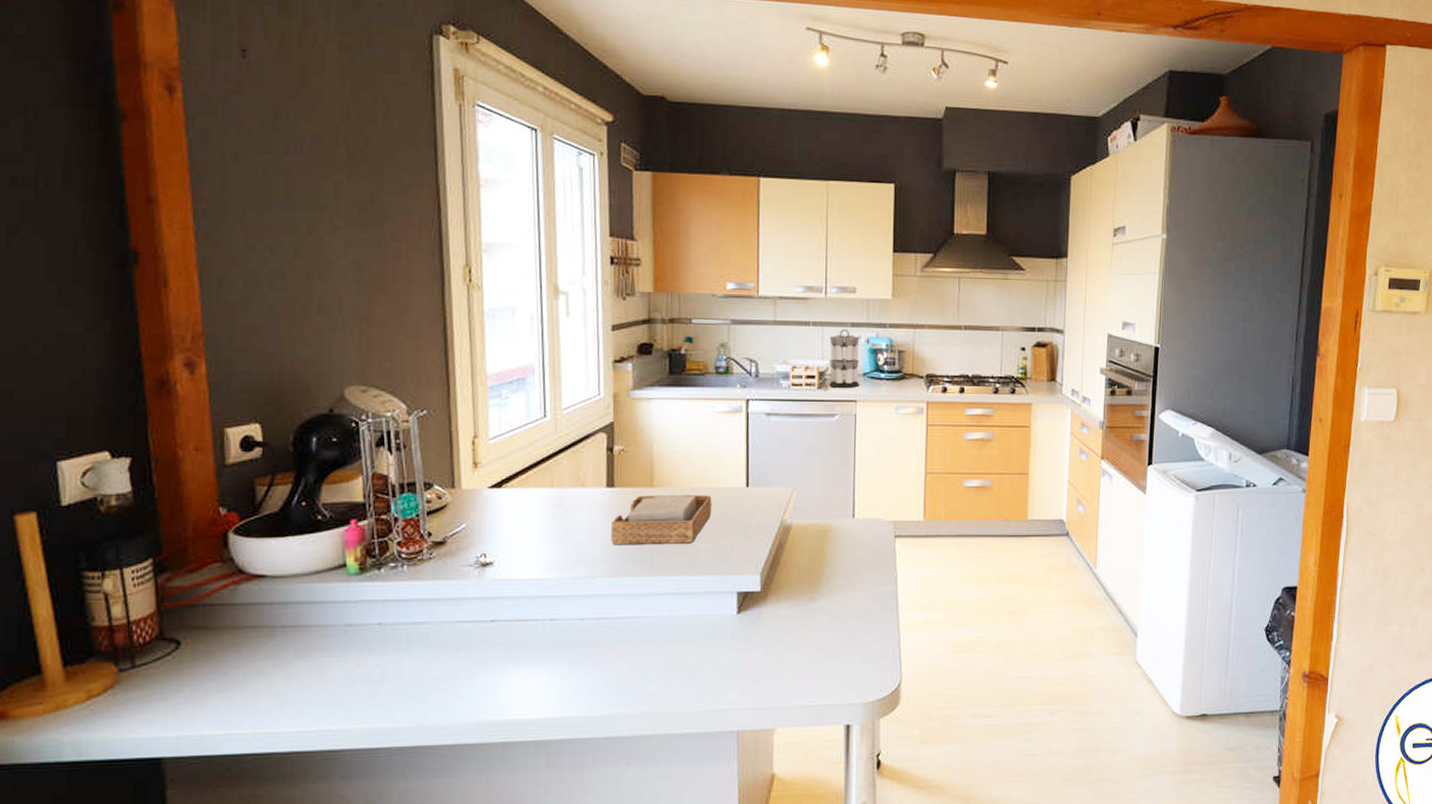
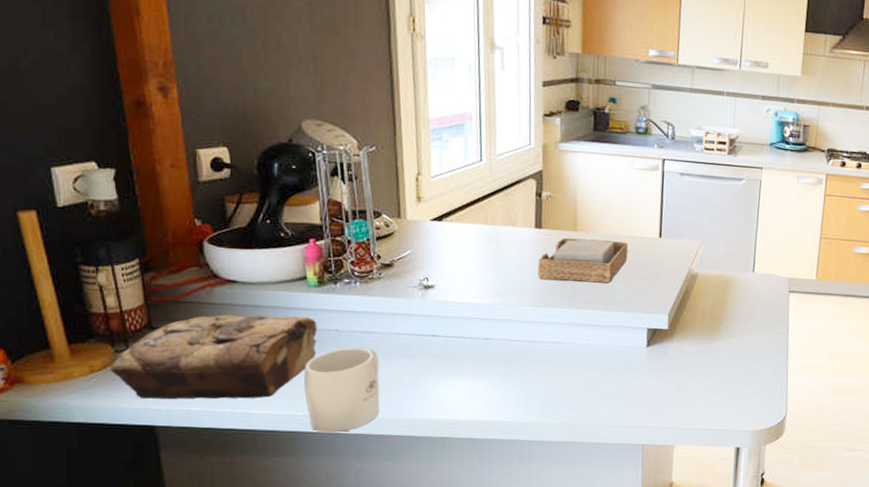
bread loaf: none [112,611,357,725] -> present [111,314,317,400]
mug: none [340,641,430,749] -> present [304,347,380,434]
spice rack: present [829,329,860,389] -> none [738,101,769,157]

